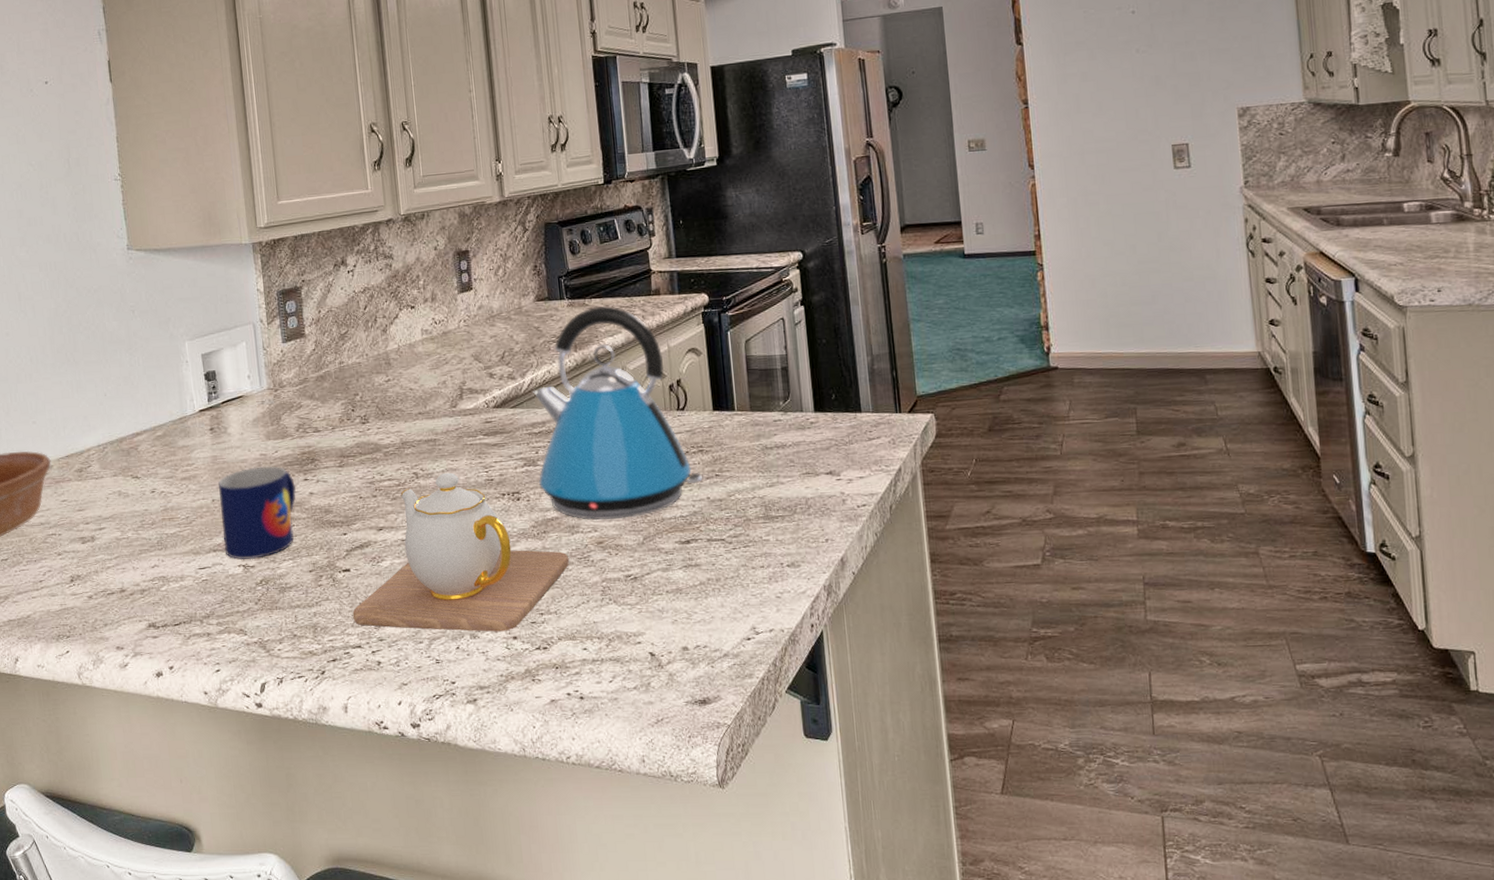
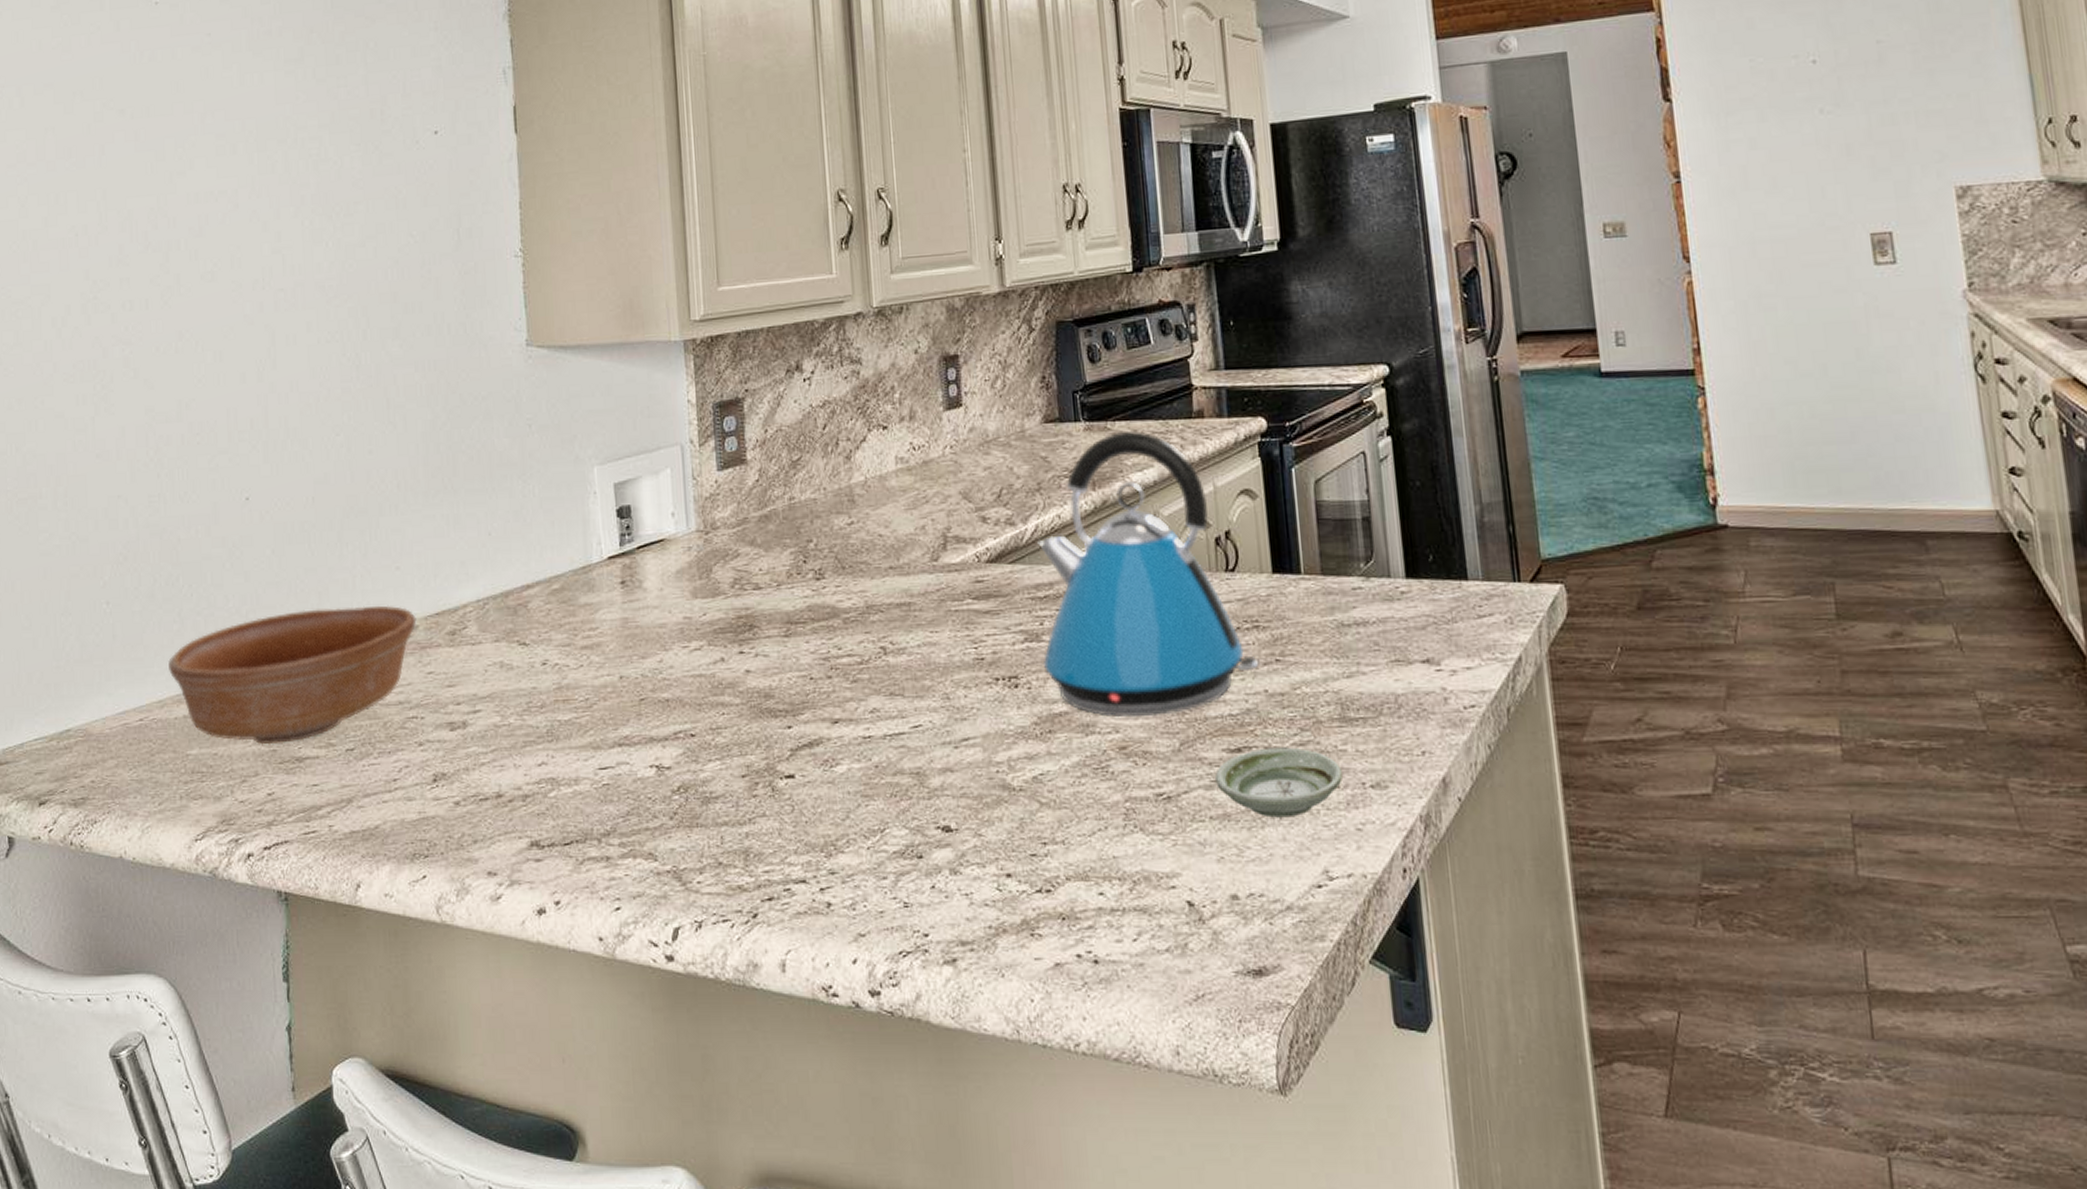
mug: present [218,466,296,560] -> none [629,633,728,759]
teapot: present [352,472,569,632] -> none [796,647,1081,866]
saucer: none [670,539,766,591] -> present [1215,747,1343,818]

